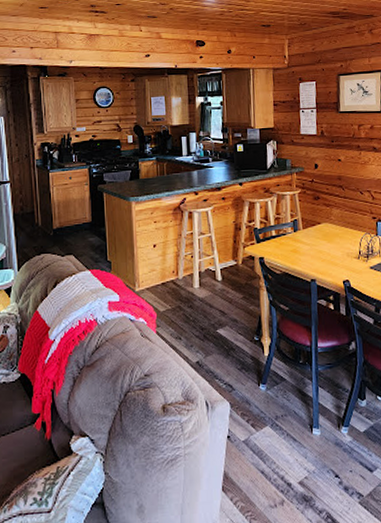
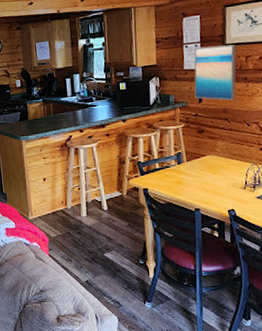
wall art: none [310,112,350,168] -> present [193,44,237,101]

